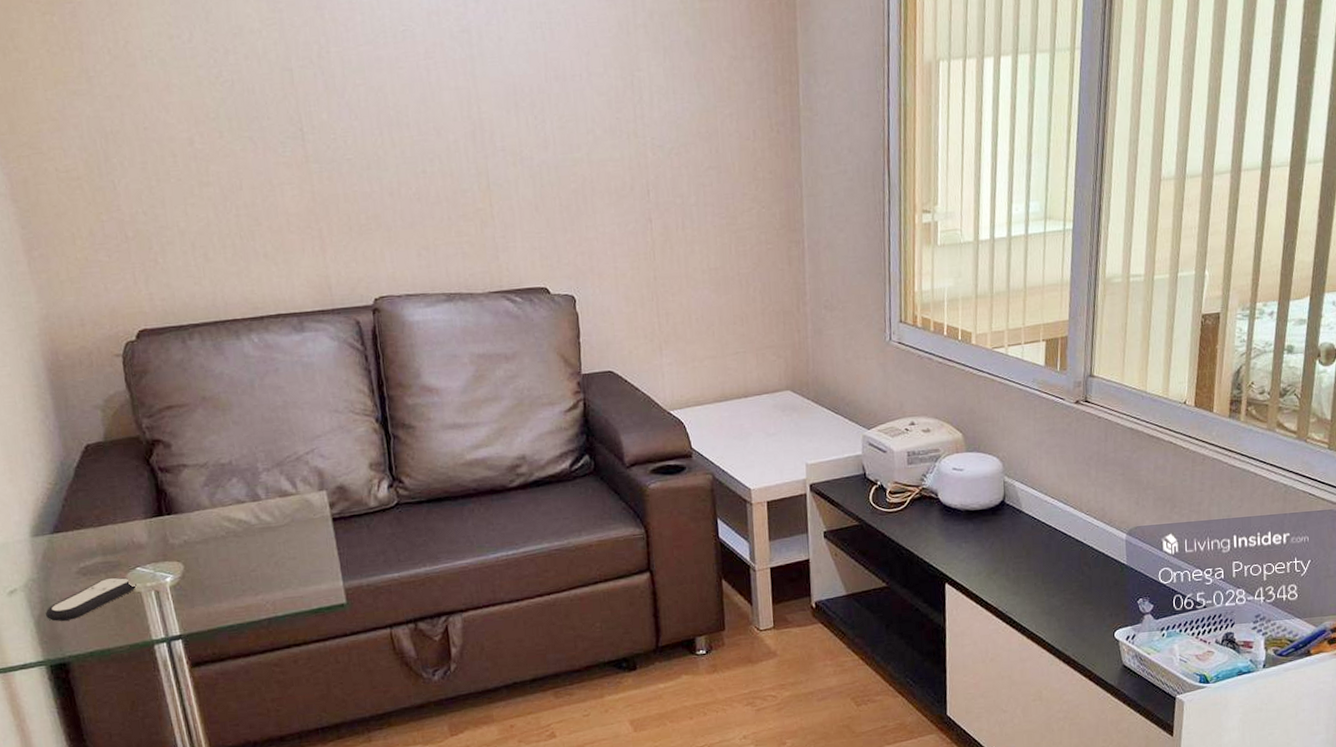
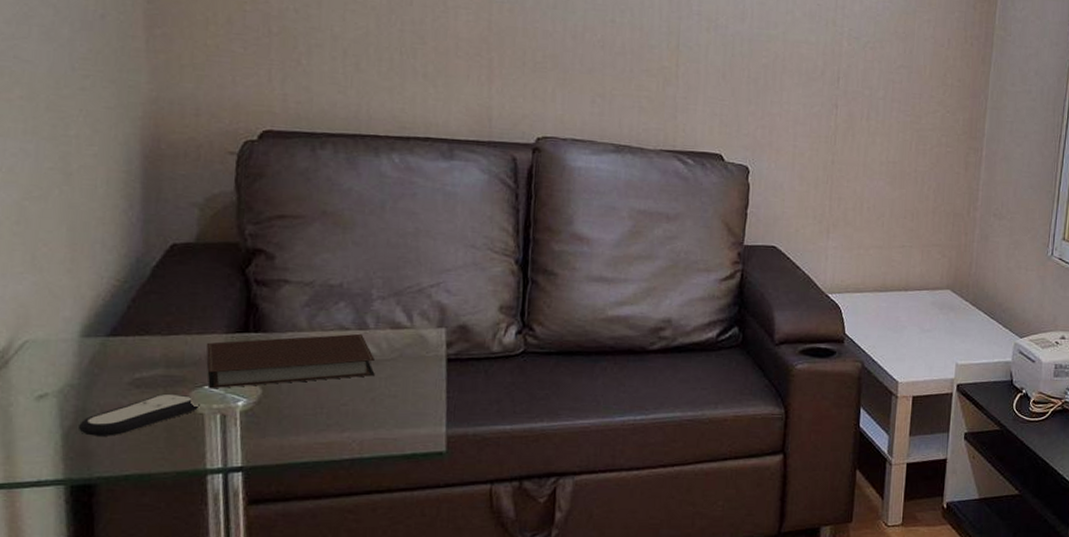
notebook: none [131,504,274,570] -> present [206,333,375,389]

